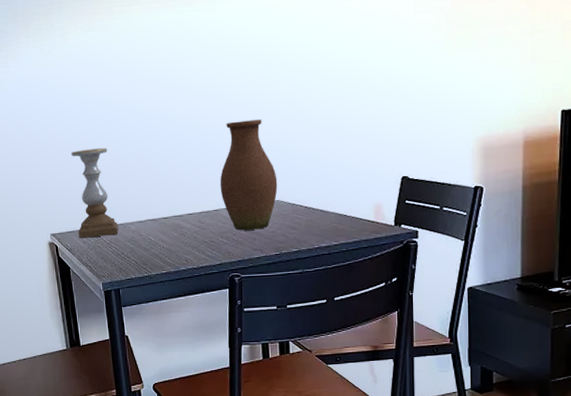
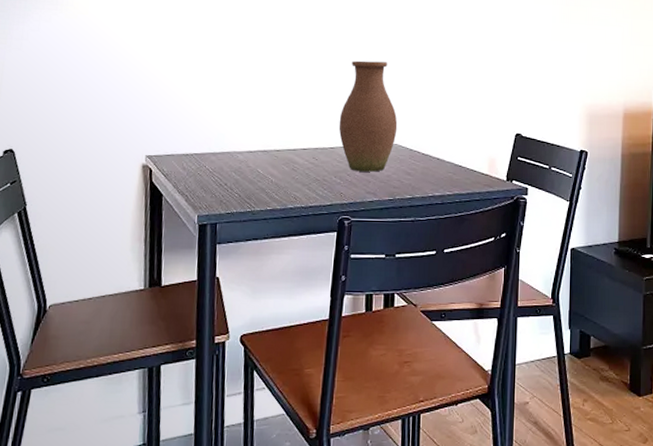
candle holder: present [71,148,119,239] -> none [178,69,225,164]

